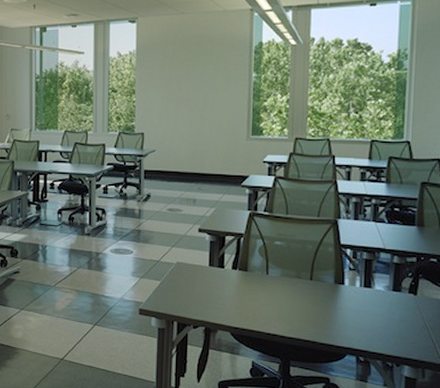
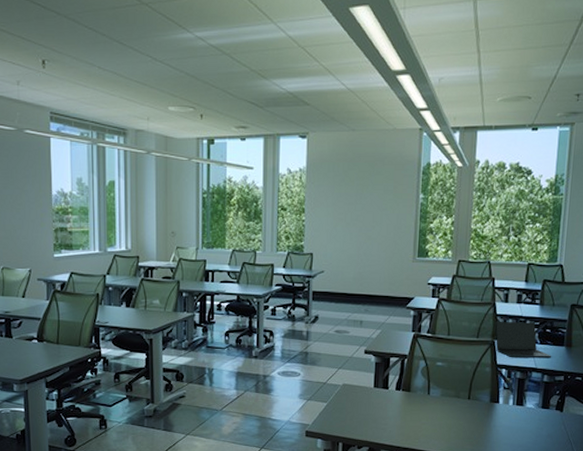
laptop: none [337,200,401,239] -> present [495,322,551,358]

